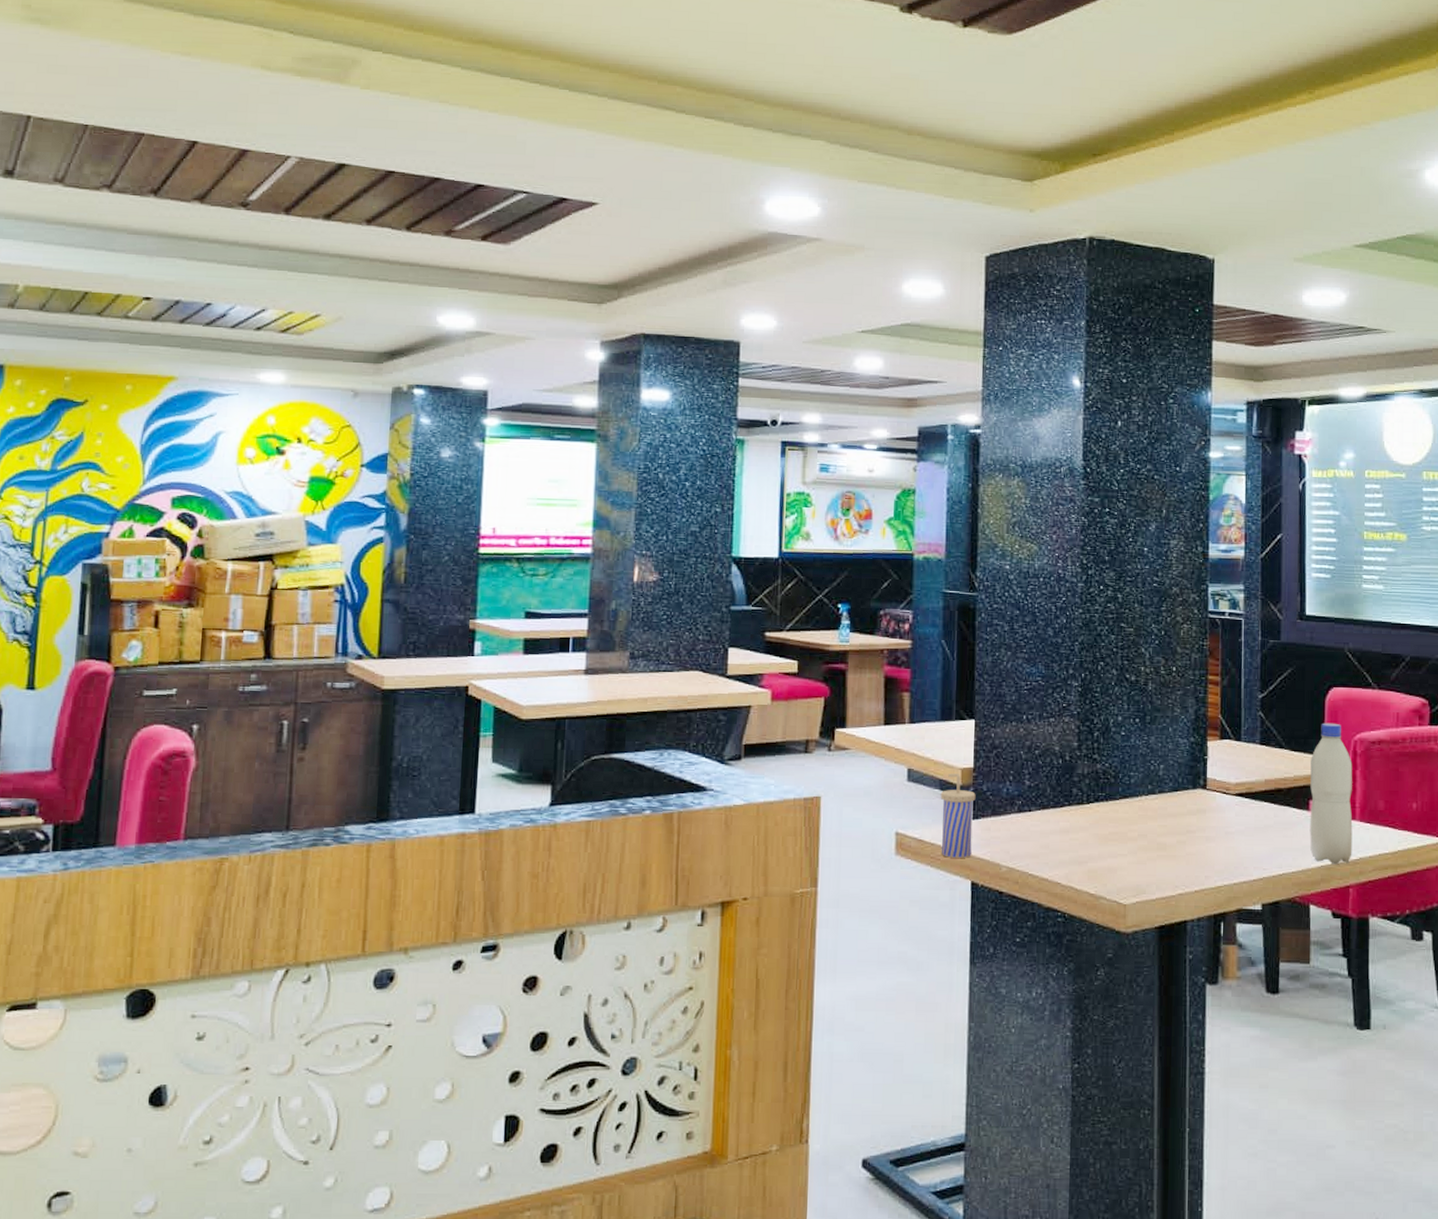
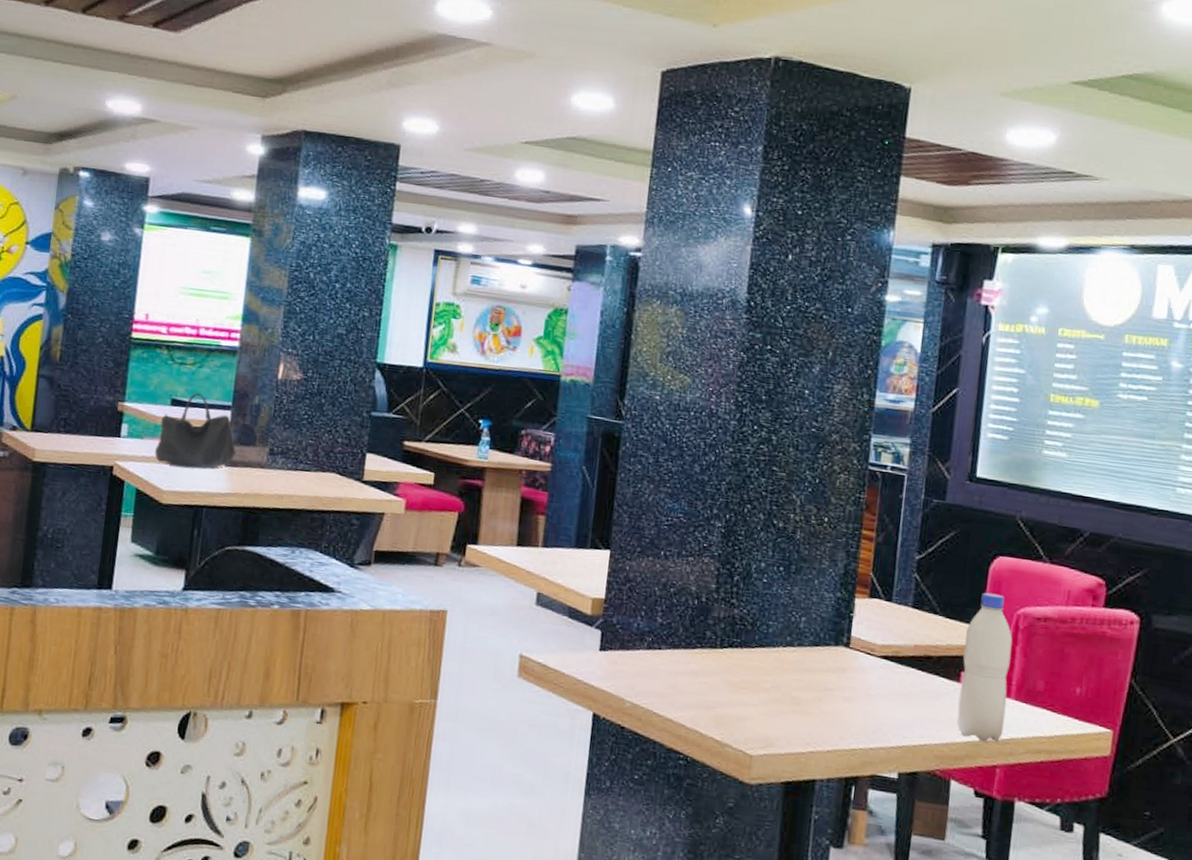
handbag: none [511,603,595,680] -> present [155,393,236,468]
beverage cup: present [940,773,976,858] -> none [564,602,605,689]

